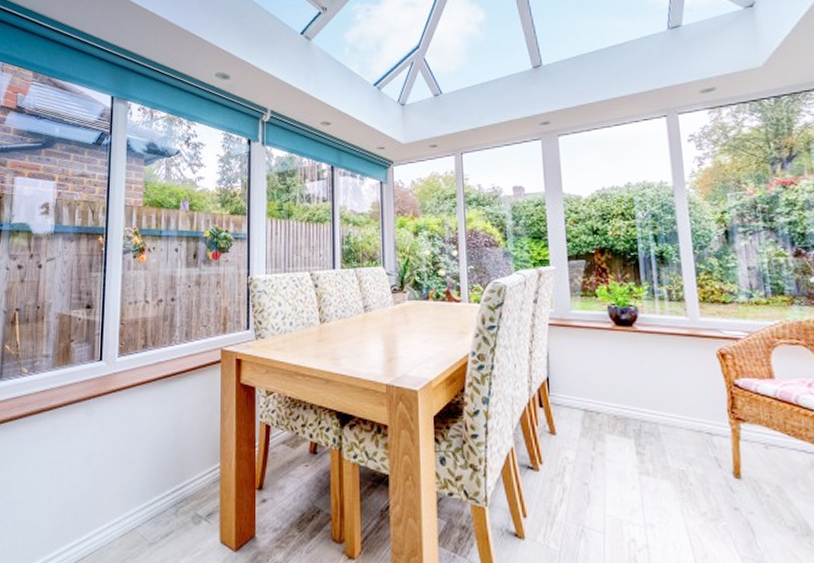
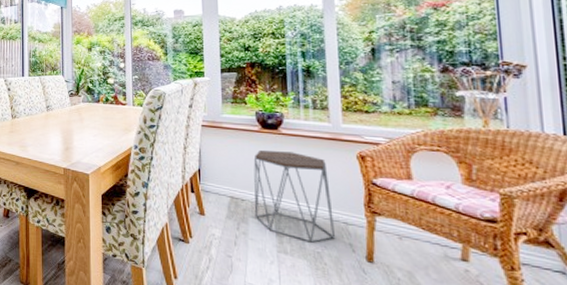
side table: none [608,351,700,460] -> present [253,149,336,243]

